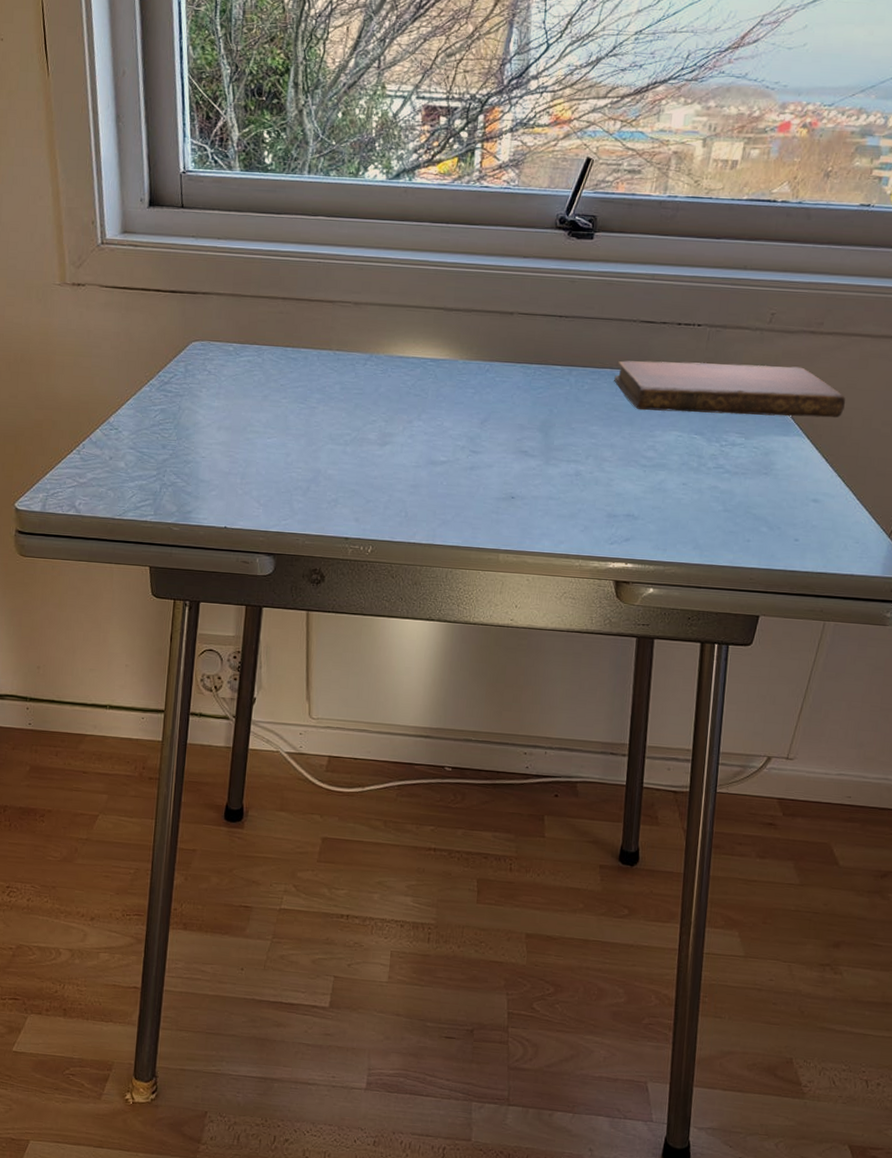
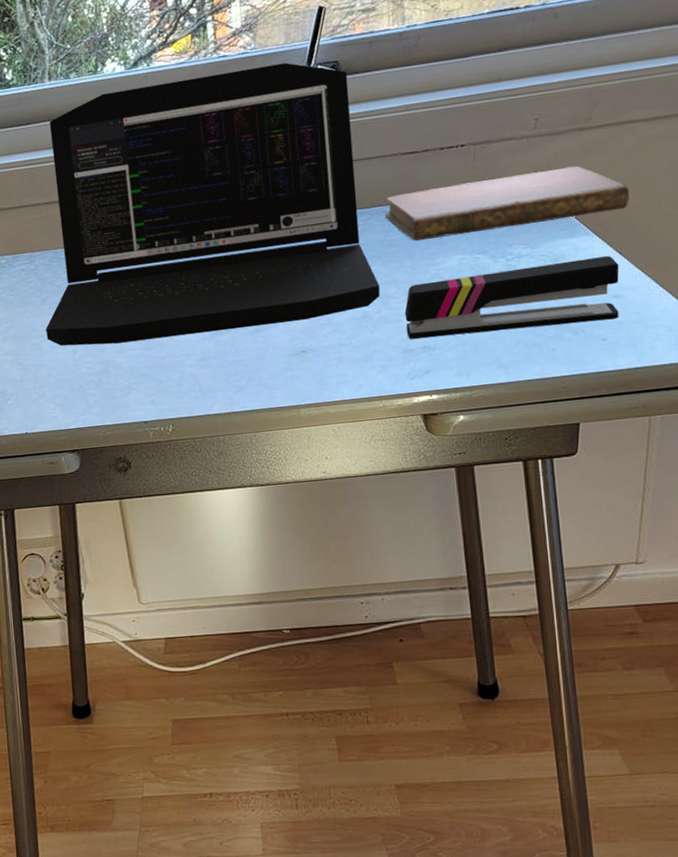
laptop: none [262,199,603,467] -> present [46,62,380,346]
stapler: none [614,452,823,522] -> present [404,256,620,339]

